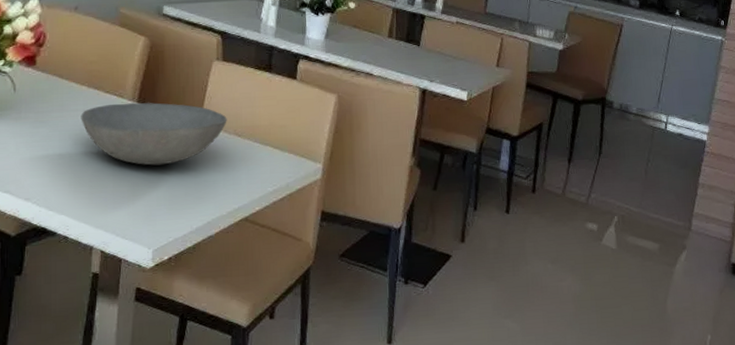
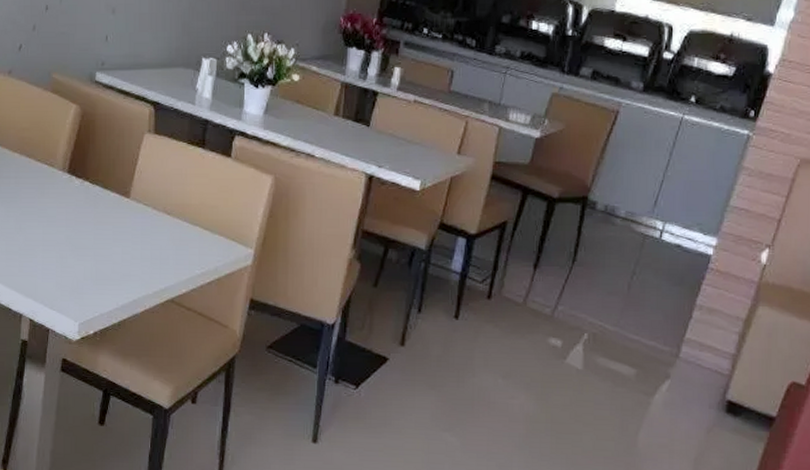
bowl: present [80,102,227,166] -> none [13,173,157,239]

